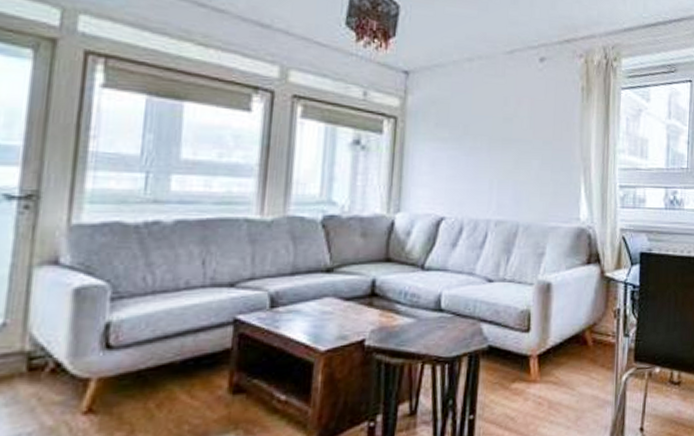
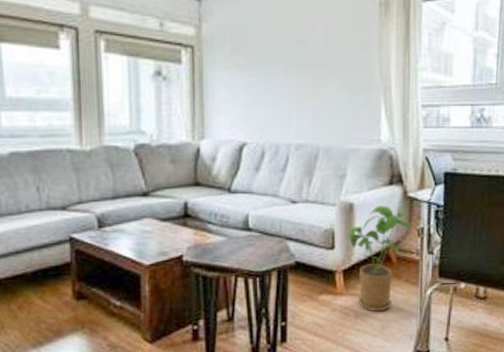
house plant: none [544,285,608,401] -> present [348,205,412,312]

